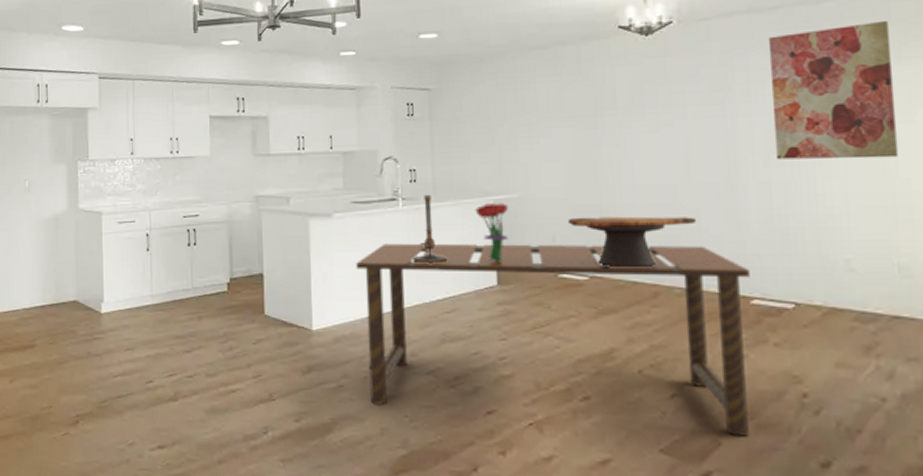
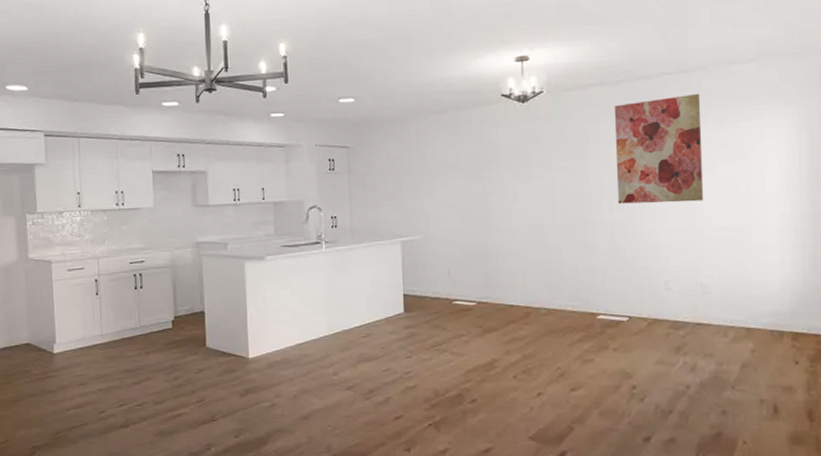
dining table: present [356,243,750,436] -> none [286,274,597,422]
candlestick: present [413,194,448,264] -> none [335,237,364,297]
bouquet: present [475,203,508,262] -> none [386,244,413,293]
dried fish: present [568,216,697,268] -> none [461,251,559,295]

